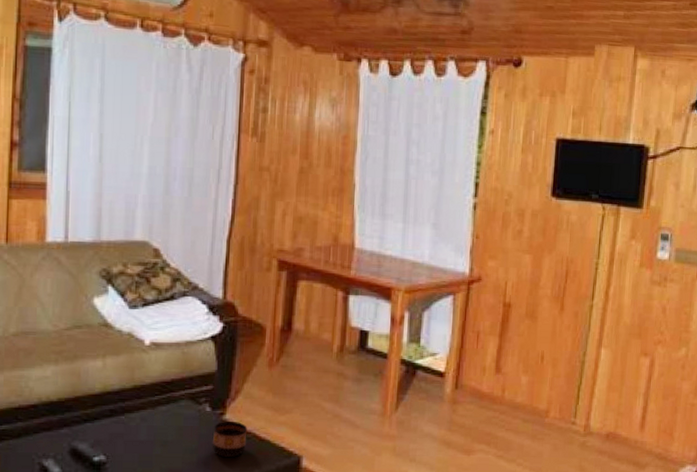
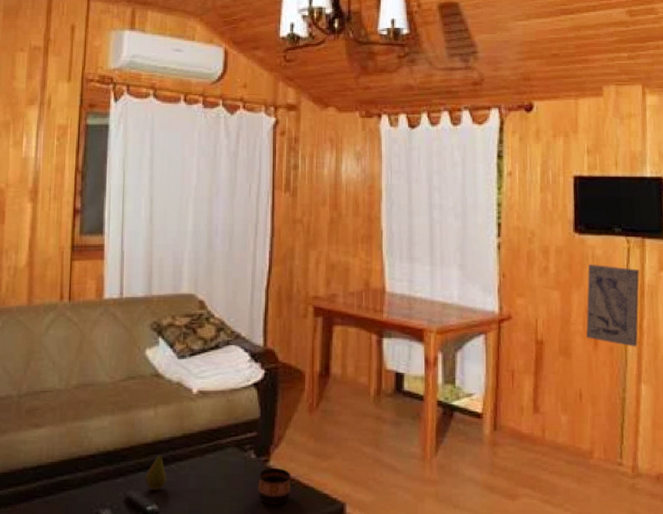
fruit: none [91,402,117,441] -> present [145,451,168,490]
wall art: none [554,229,611,313] -> present [586,264,640,347]

